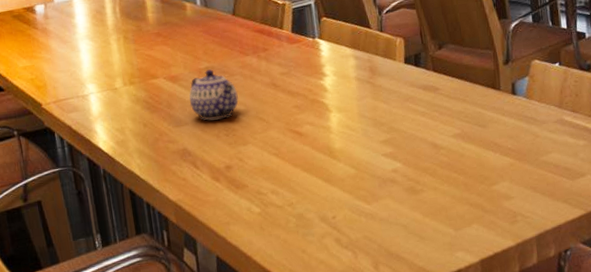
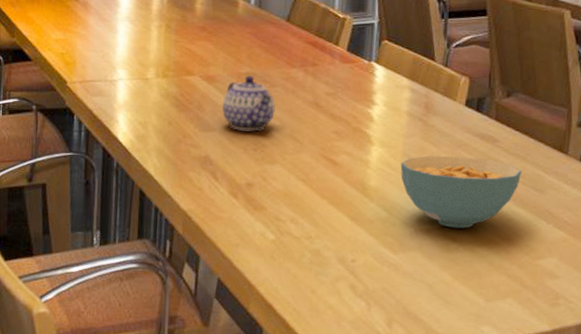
cereal bowl: none [358,106,465,173] -> present [400,155,521,229]

